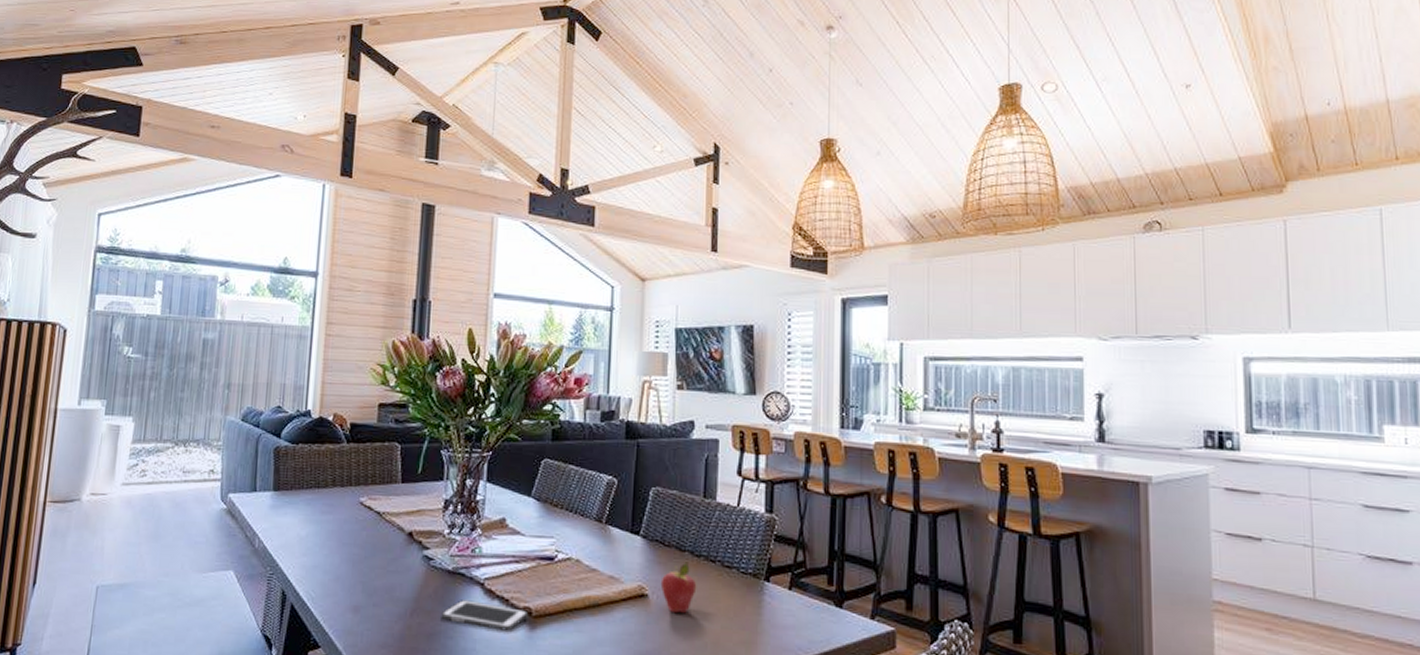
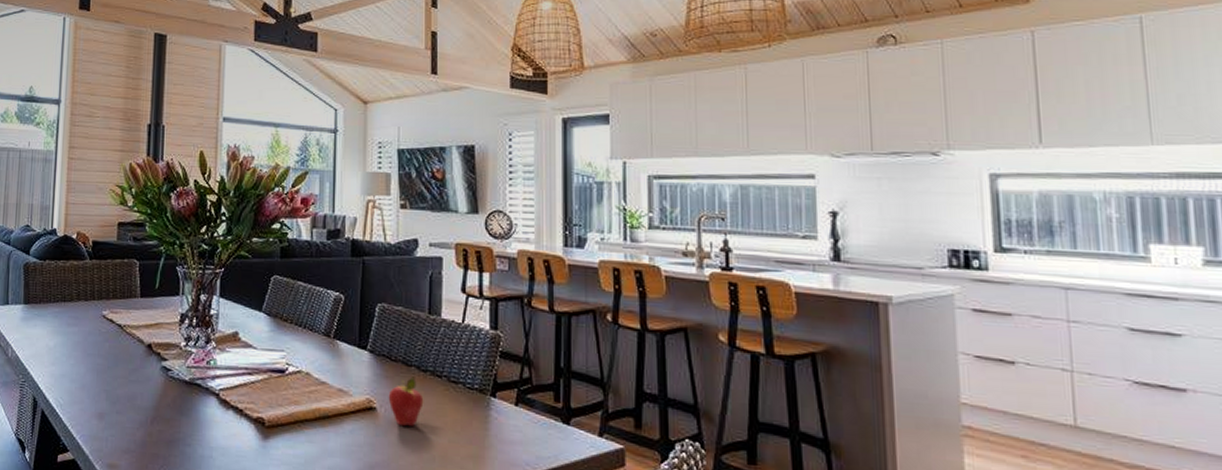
cell phone: present [441,600,527,631] -> none [179,409,261,440]

